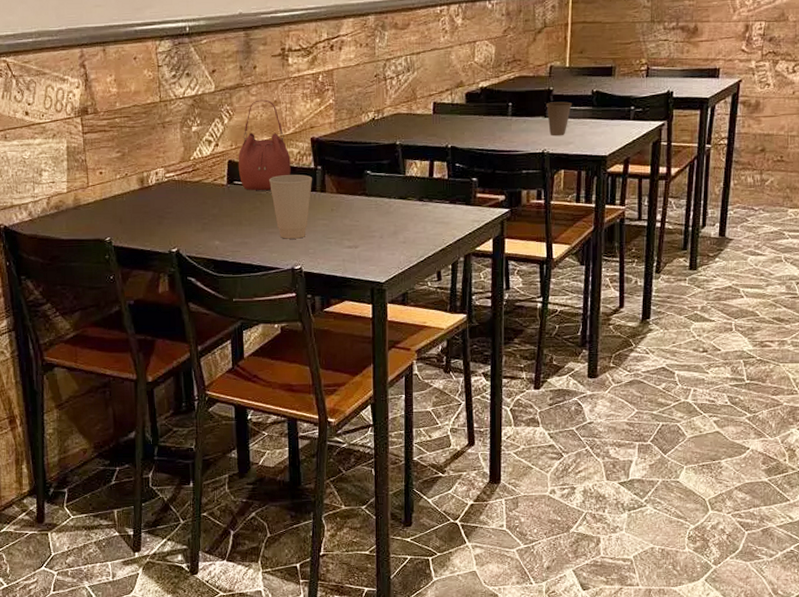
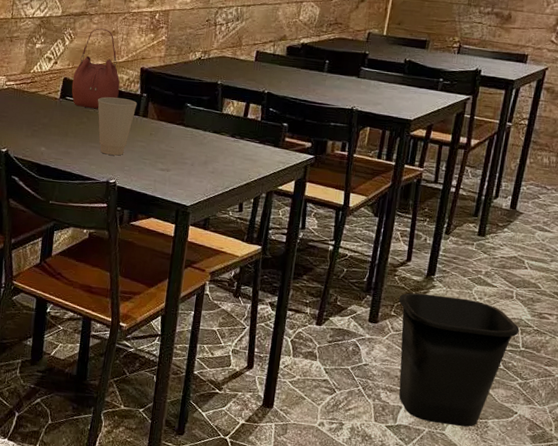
cup: present [546,101,572,137] -> none [360,64,385,97]
waste bin: none [616,338,743,471] -> present [398,292,520,427]

